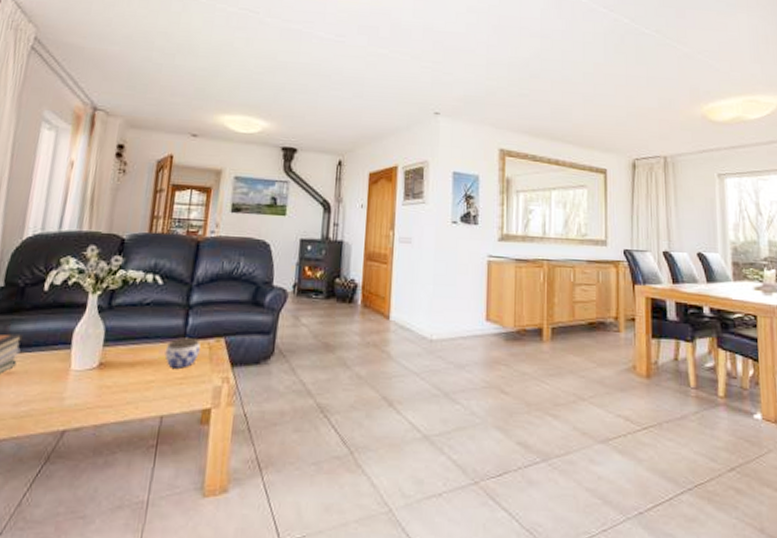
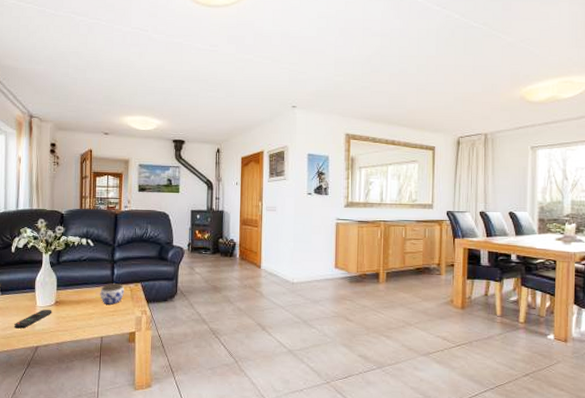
remote control: none [32,375,93,404] -> present [14,310,52,329]

